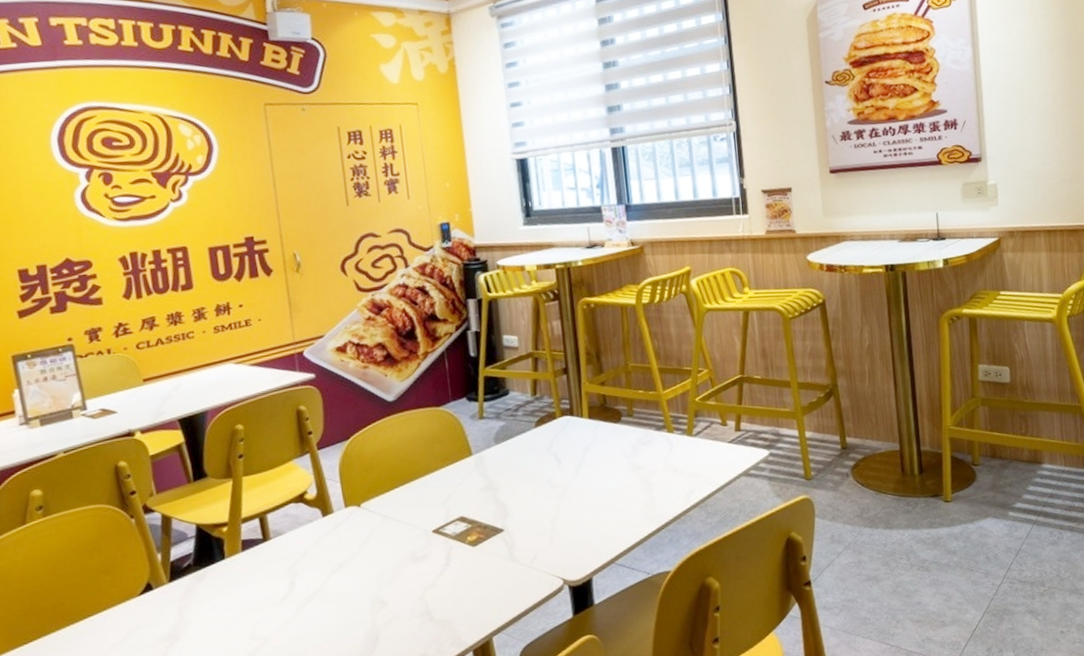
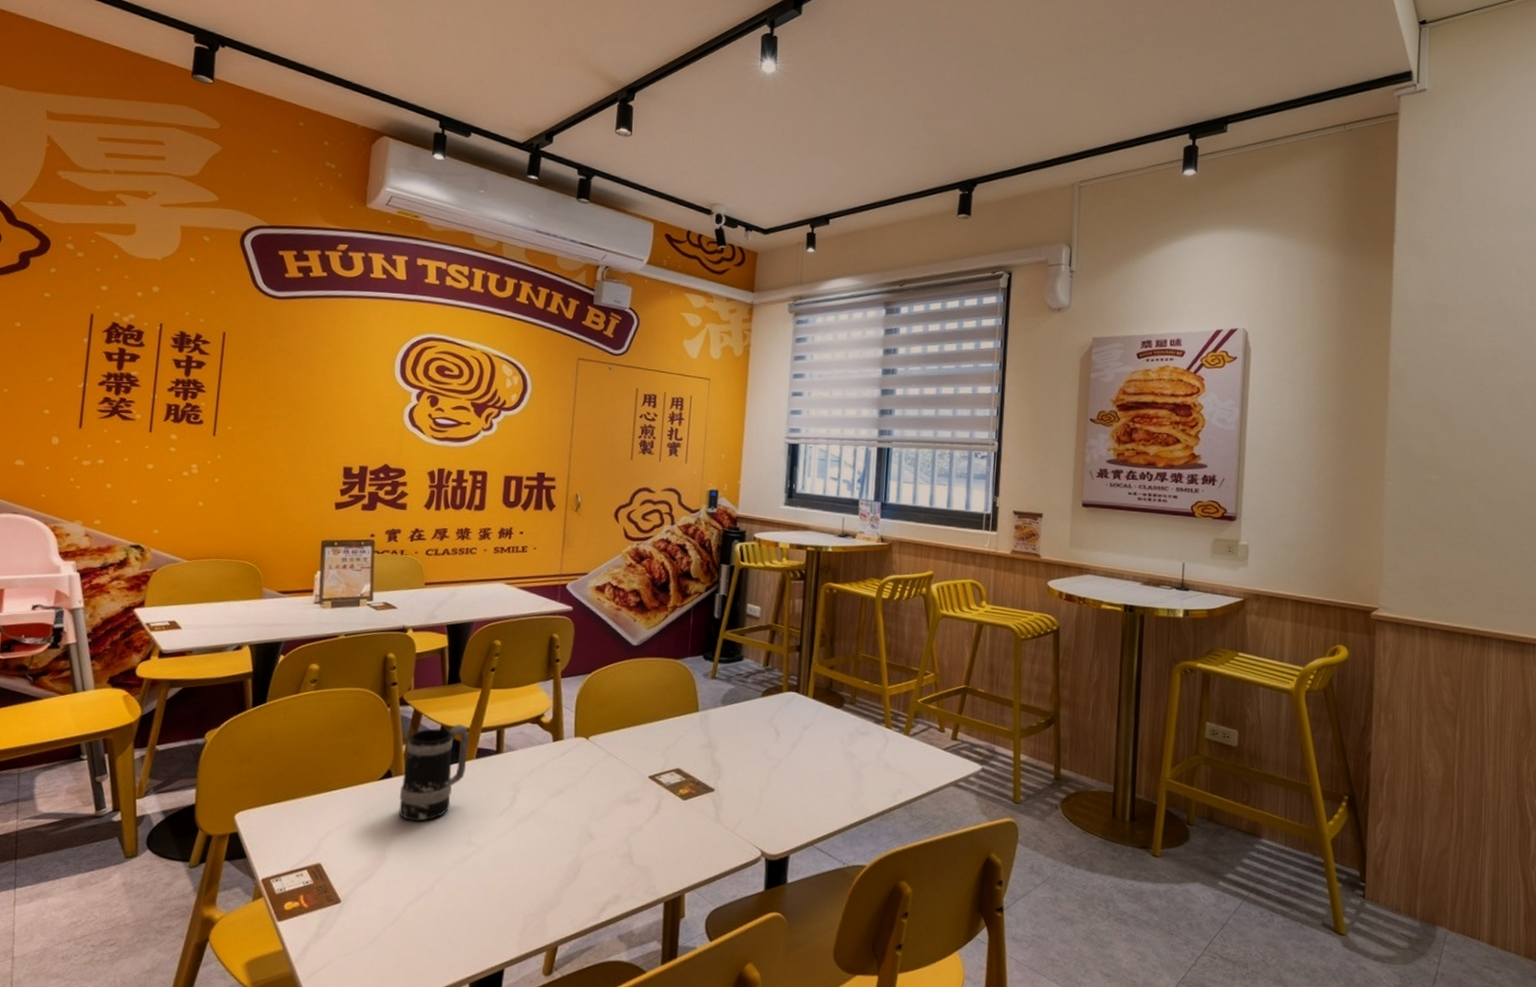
mug: none [161,519,234,630] -> present [399,724,470,821]

